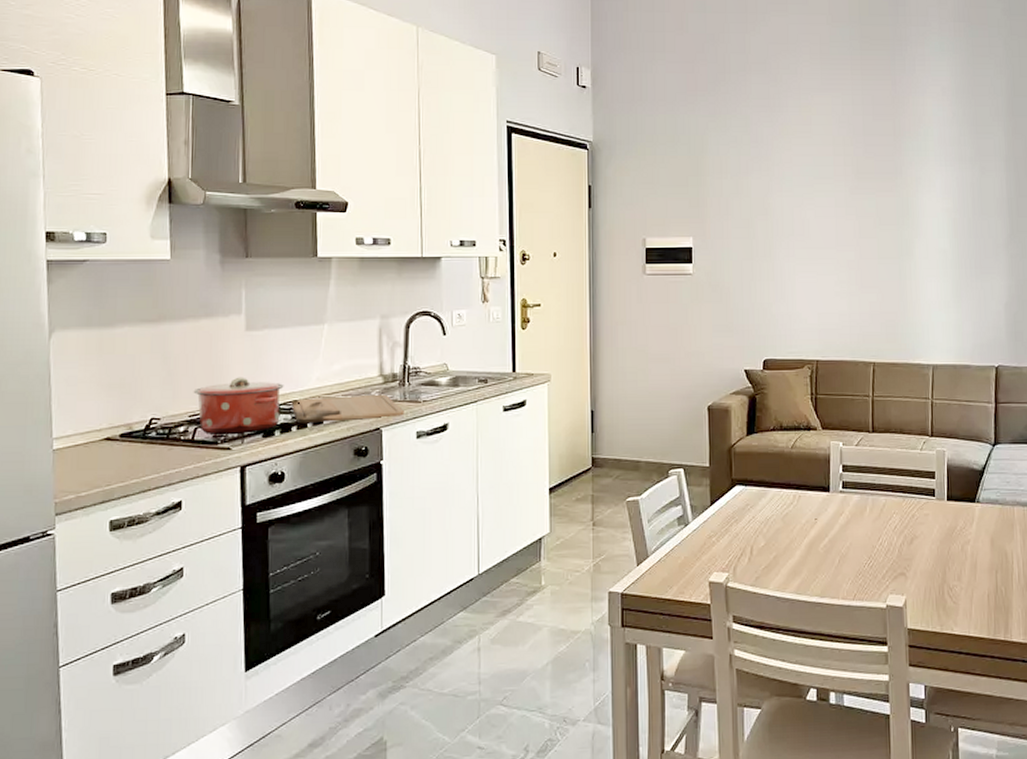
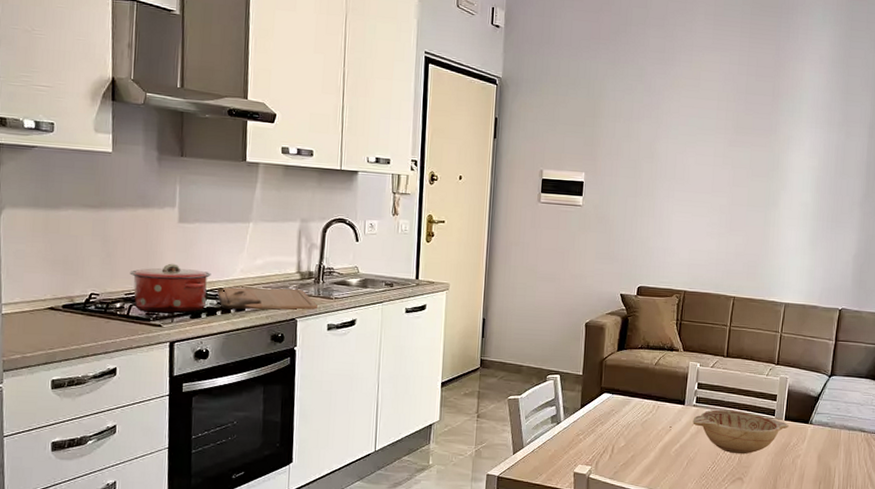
decorative bowl: none [841,493,952,545] -> present [692,409,789,454]

